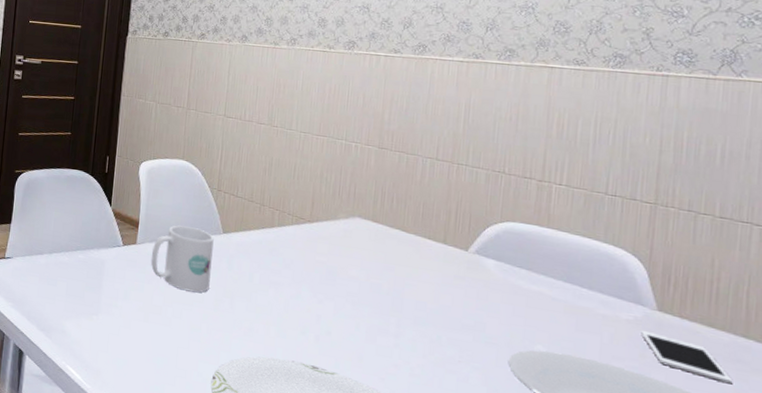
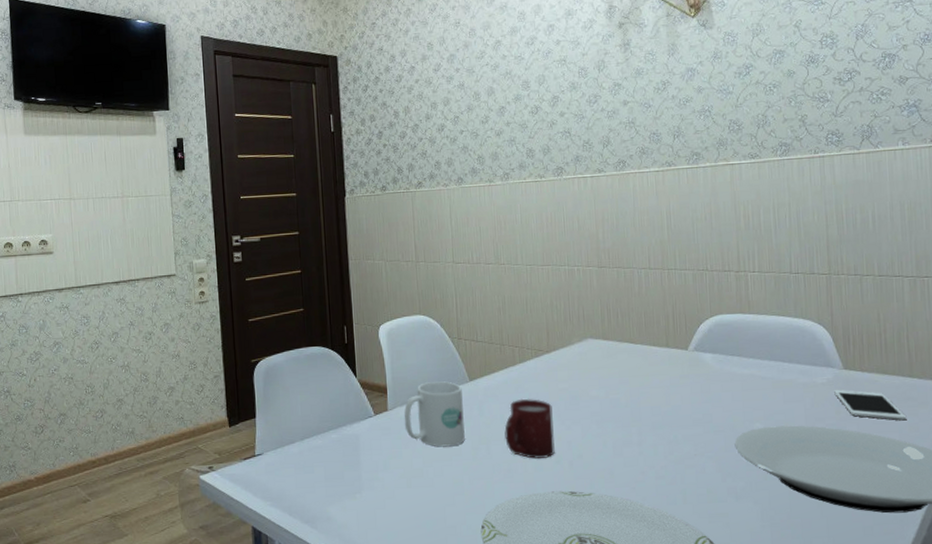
cup: none [250,261,306,327] -> present [504,398,555,459]

